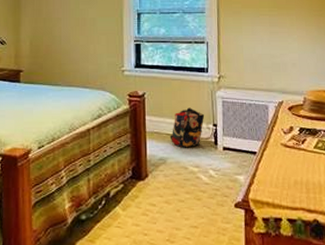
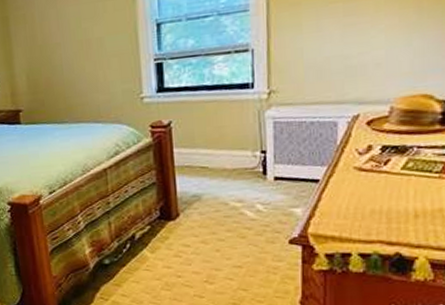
backpack: present [169,107,205,148] -> none [204,133,250,182]

